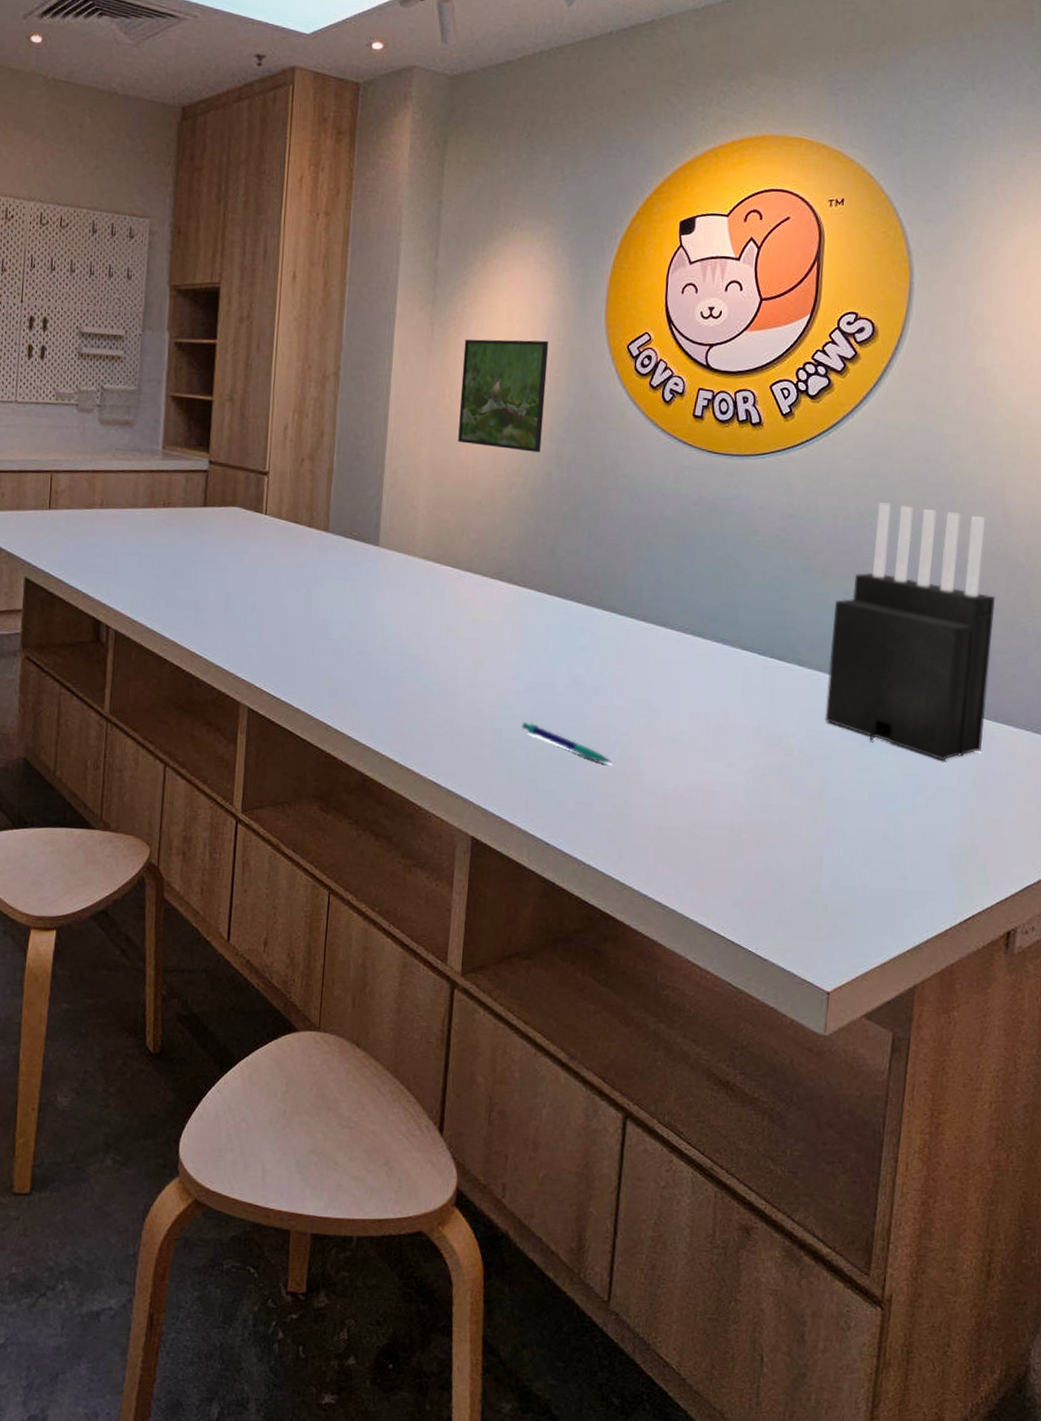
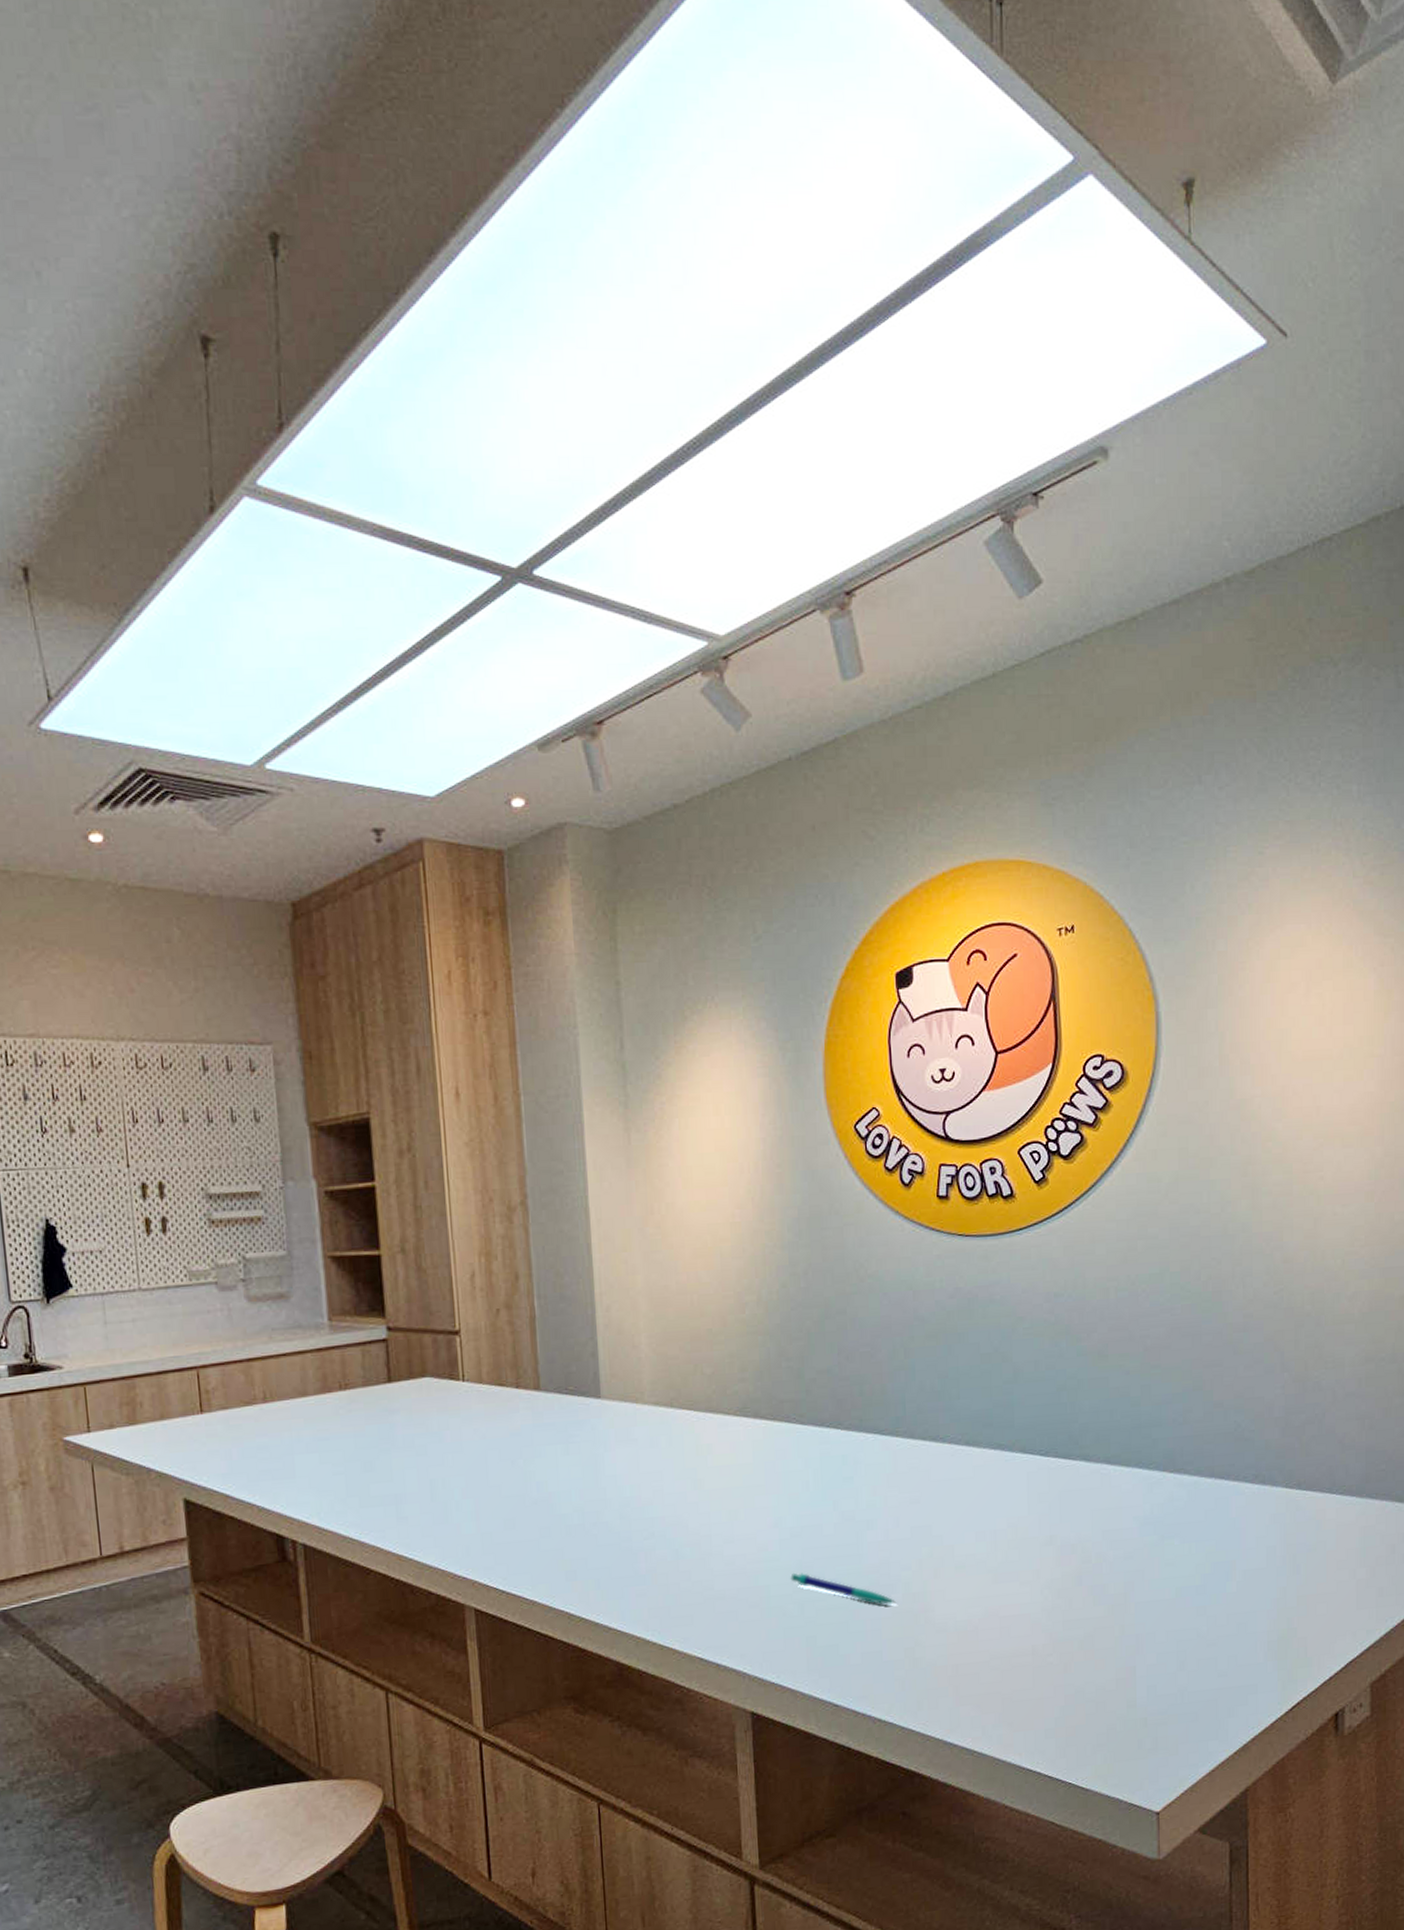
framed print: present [458,339,549,453] -> none [668,1131,772,1265]
knife block: present [824,502,995,761] -> none [1116,1265,1288,1541]

